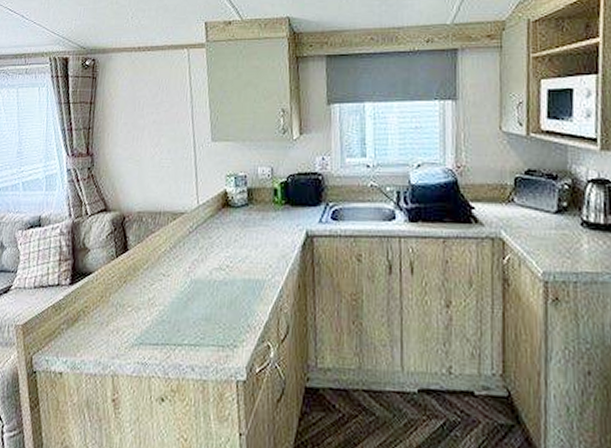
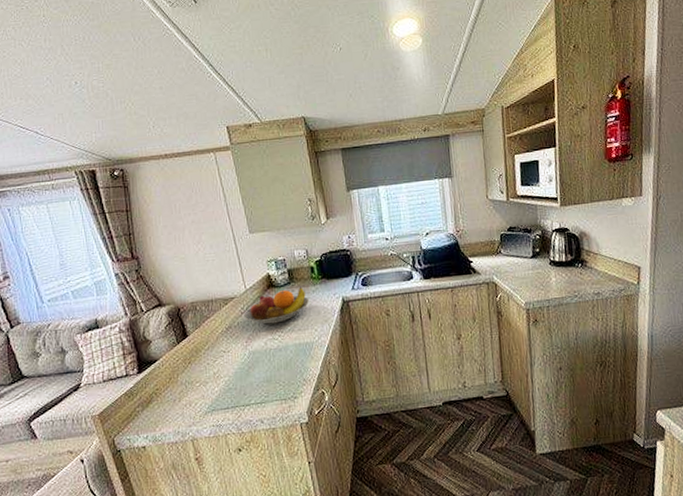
fruit bowl: none [191,212,268,251] -> present [244,288,310,324]

